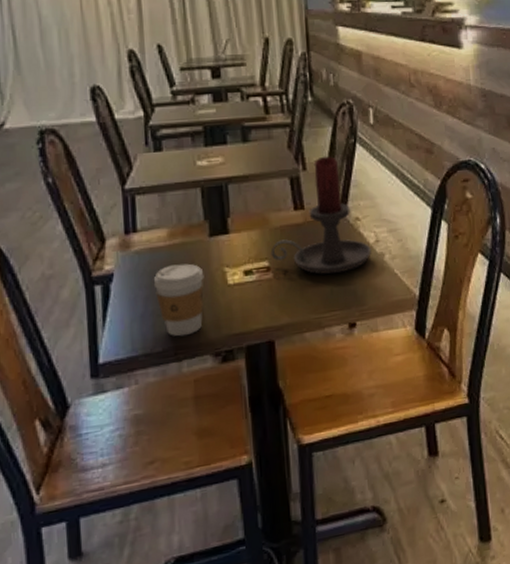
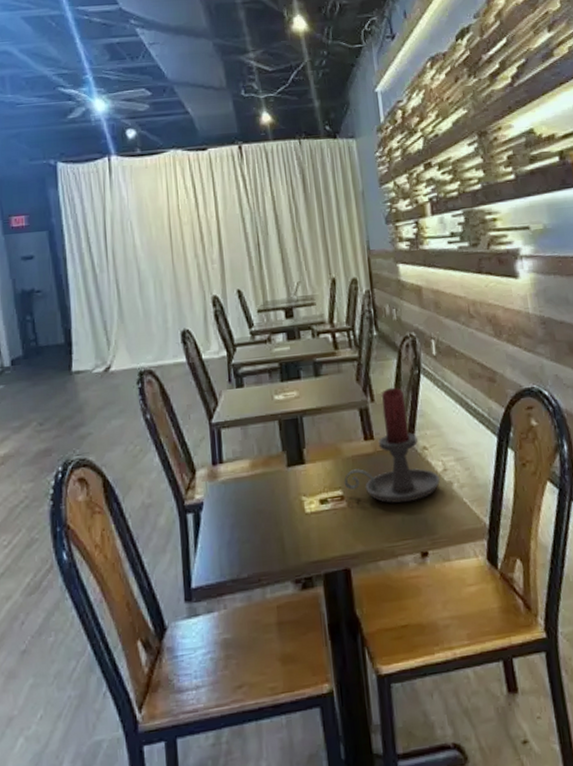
coffee cup: present [154,263,204,337] -> none [239,493,284,564]

